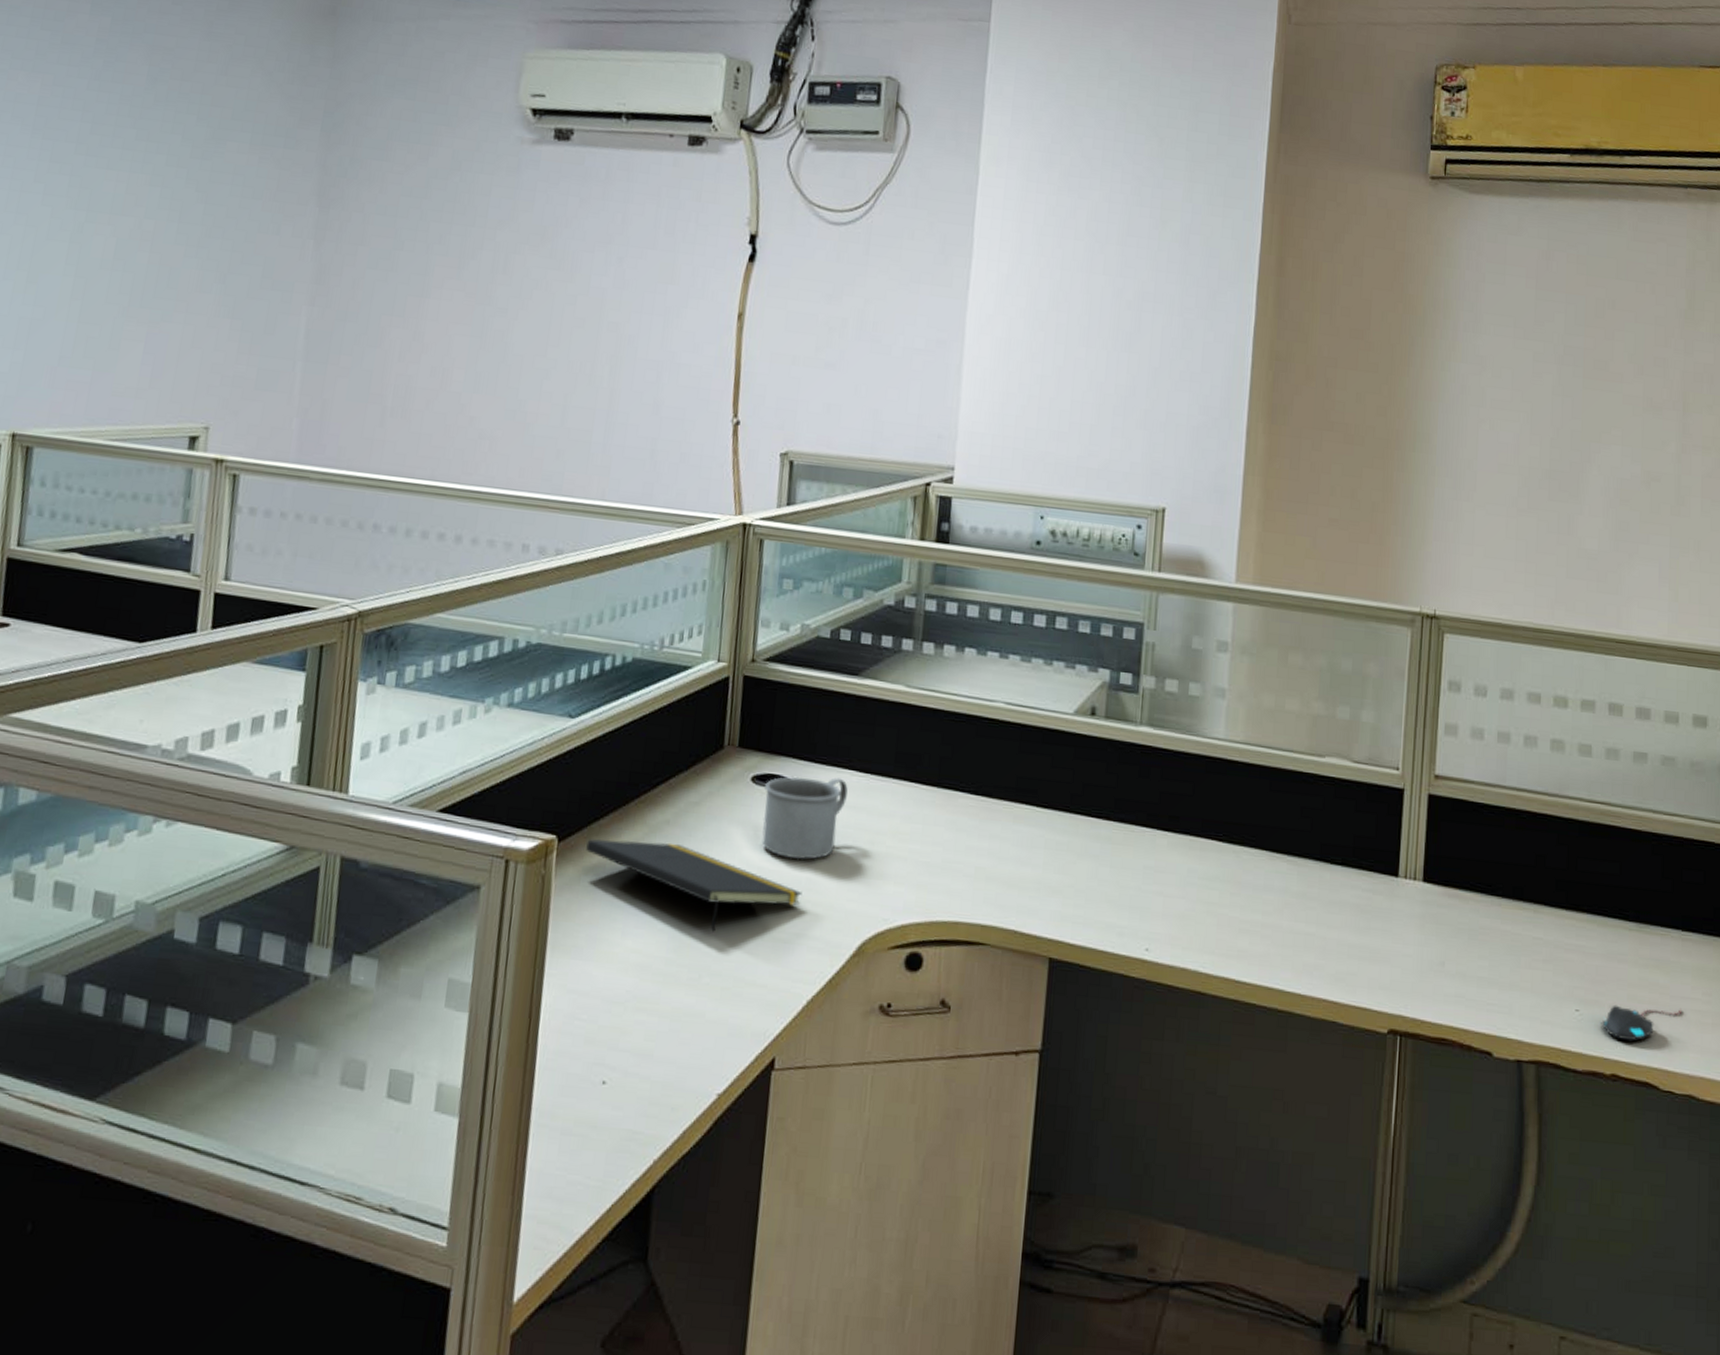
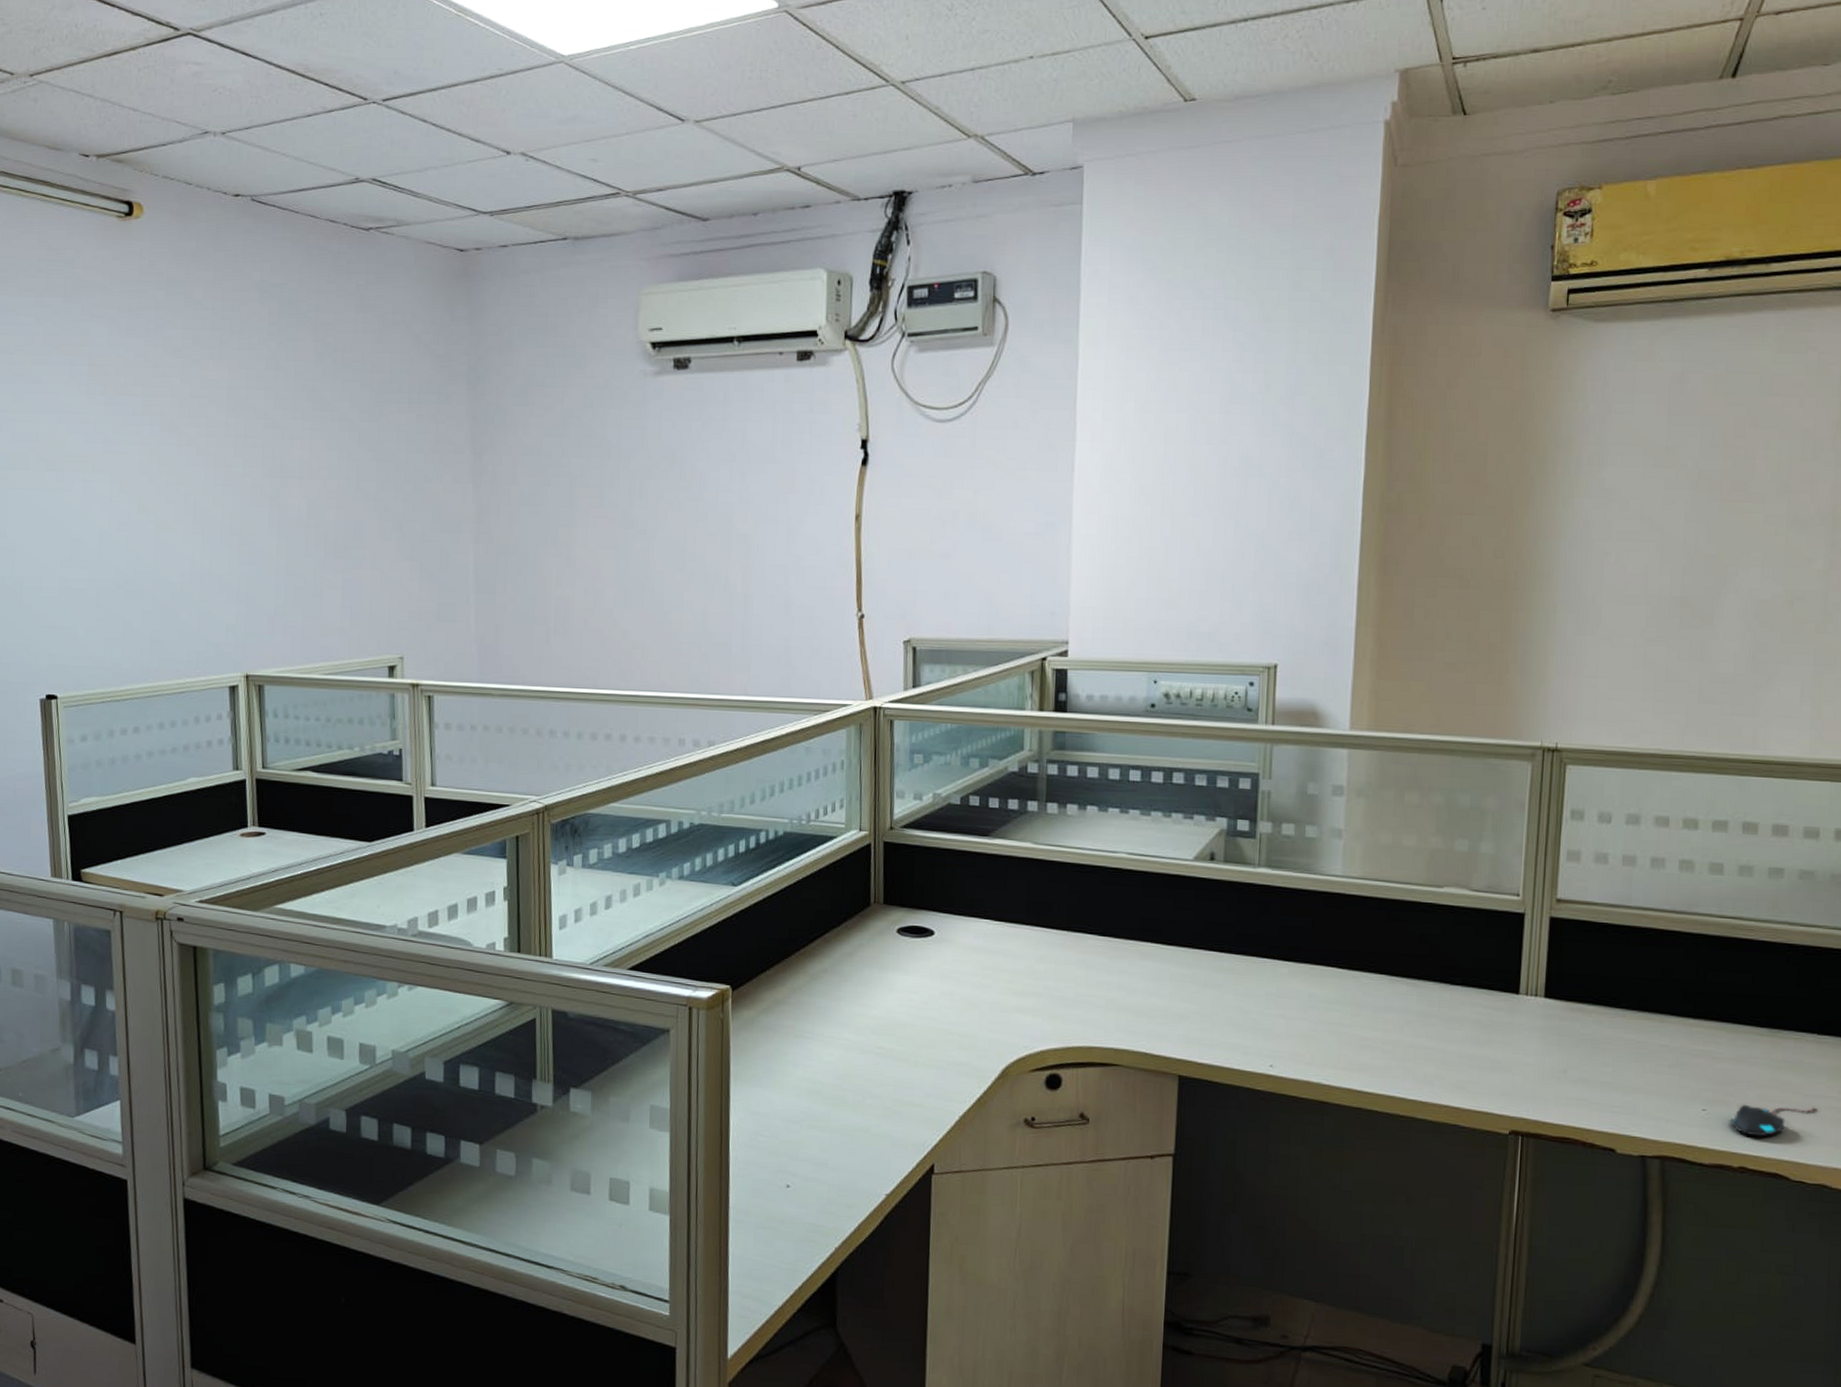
notepad: present [586,839,802,932] -> none [757,987,949,1062]
mug: present [762,777,848,860] -> none [910,926,985,999]

